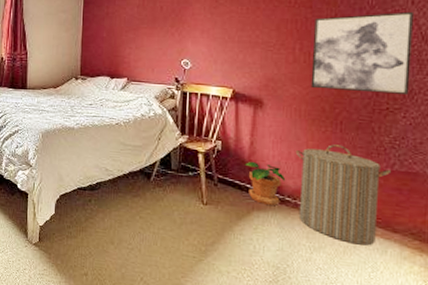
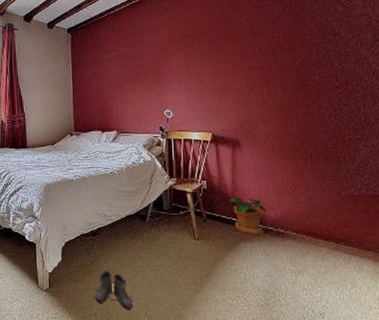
boots: none [87,229,129,273] -> present [94,271,134,309]
laundry hamper: present [295,144,392,246] -> none [272,175,360,265]
wall art: present [310,11,413,94] -> none [278,51,367,127]

